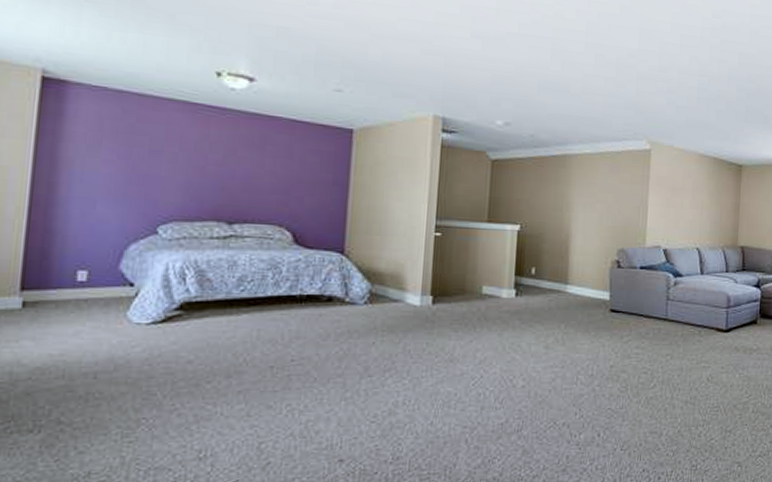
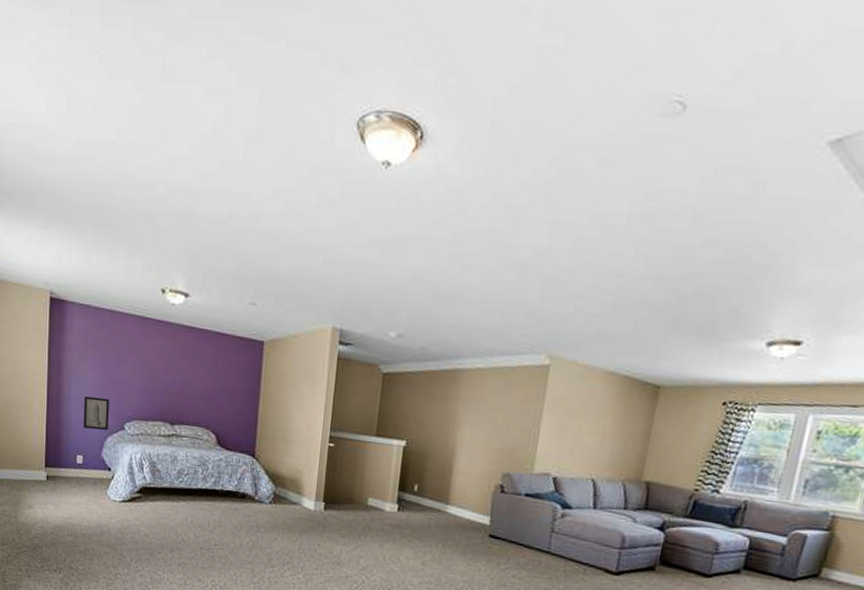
wall art: none [90,195,135,237] -> present [83,396,109,431]

